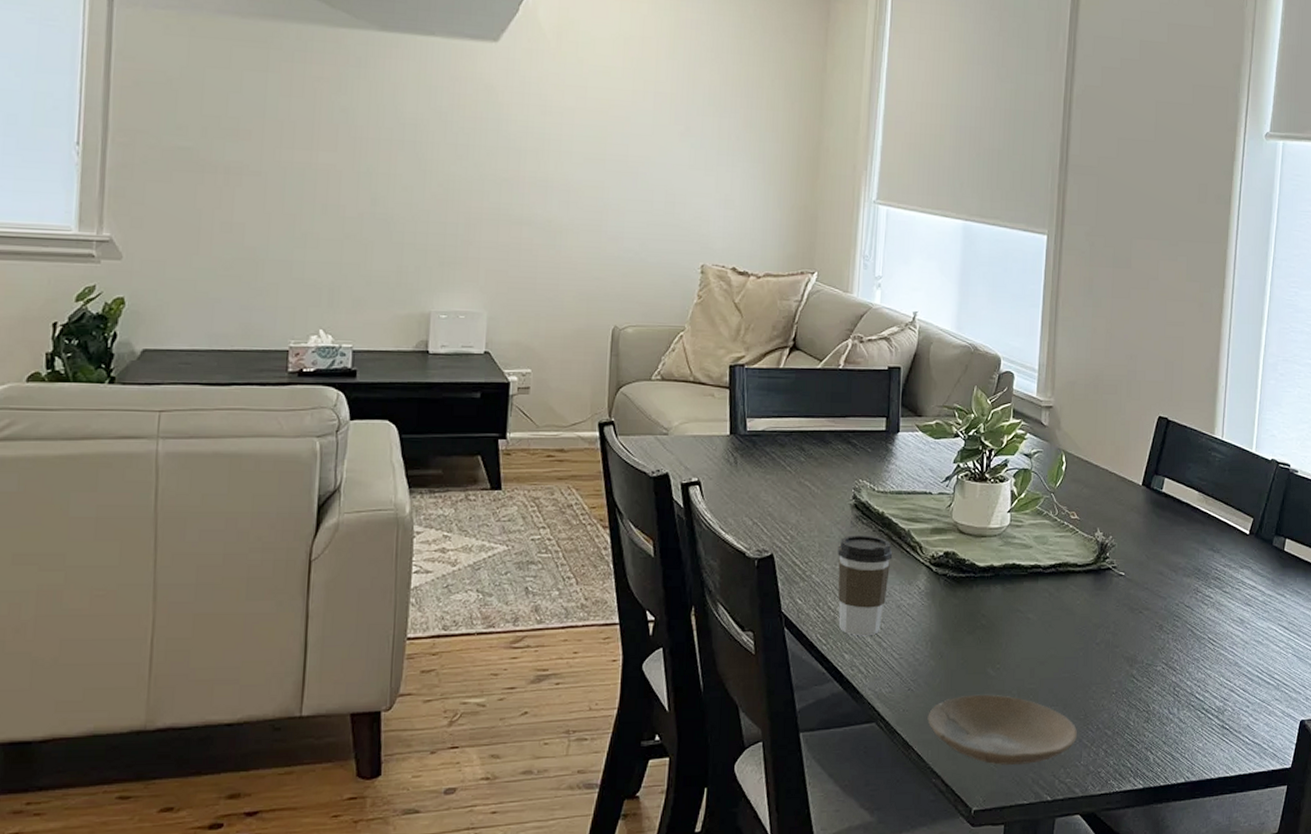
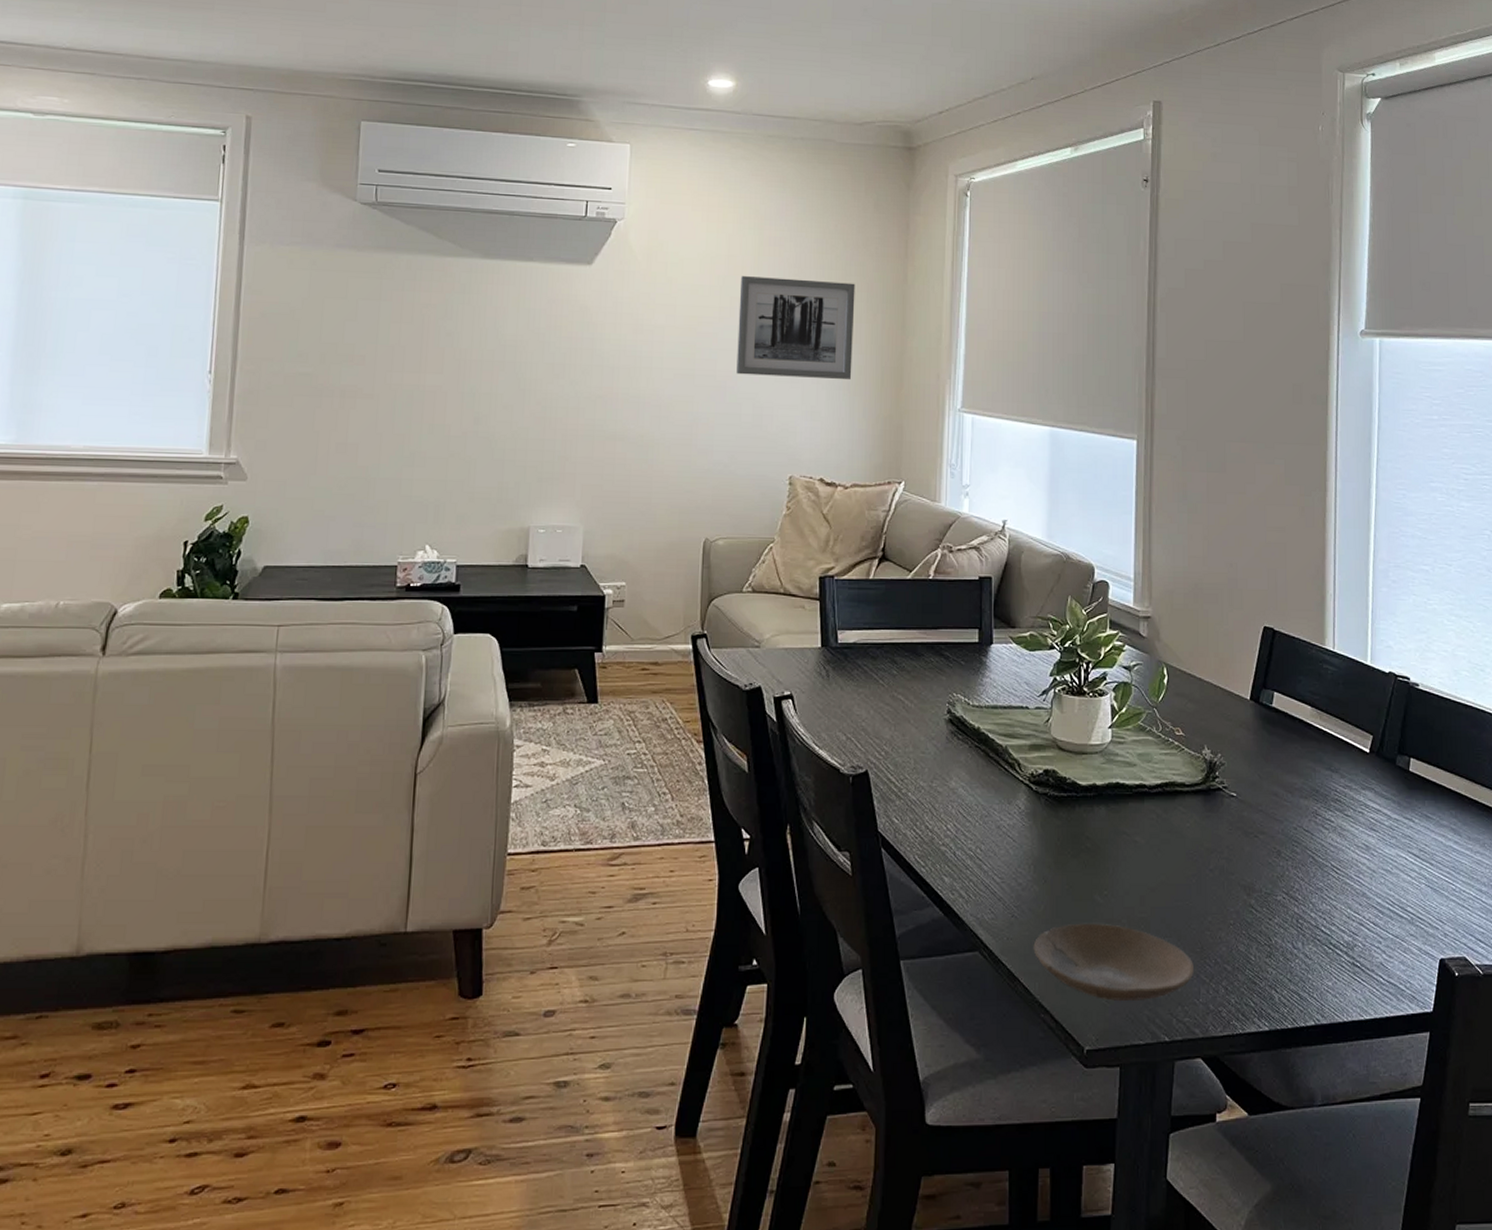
wall art: none [649,59,774,168] -> present [736,276,855,379]
coffee cup: present [837,534,893,636] -> none [934,750,991,859]

